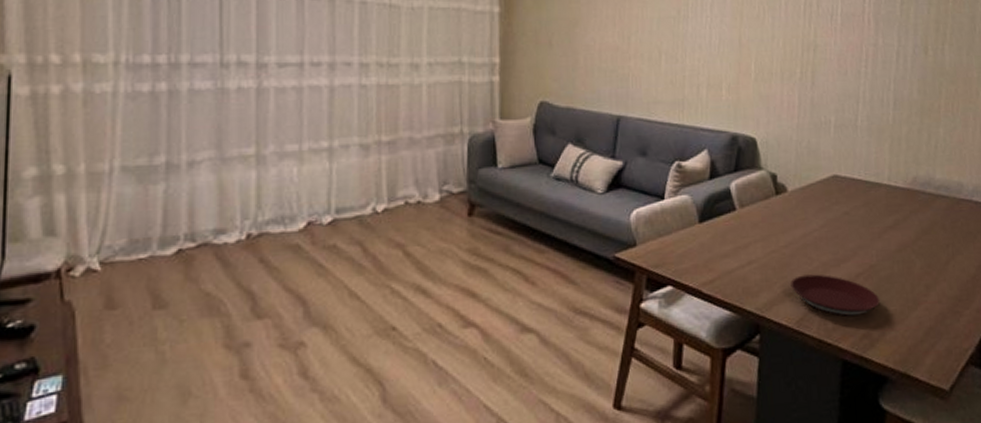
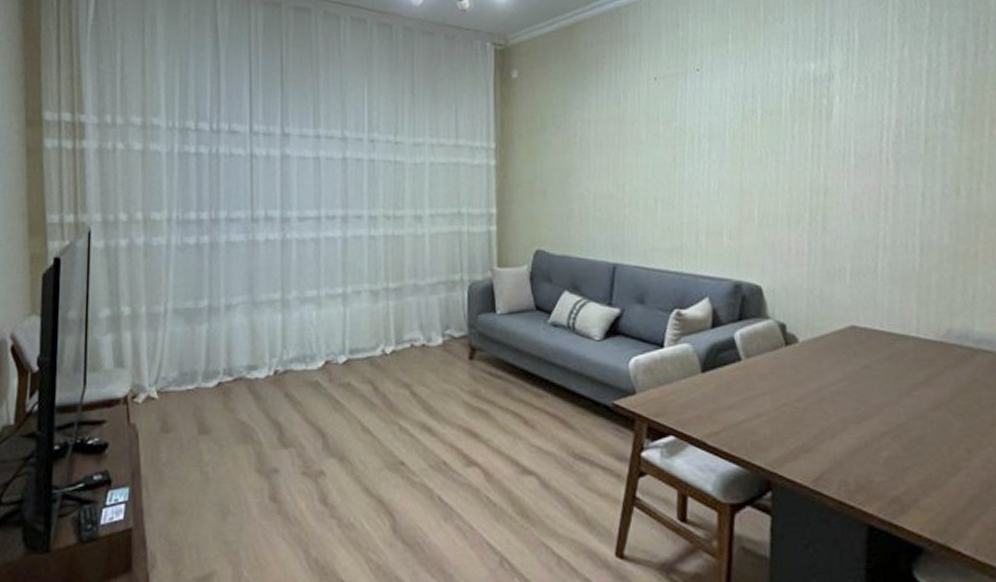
plate: present [790,274,880,316] -> none [805,431,911,478]

